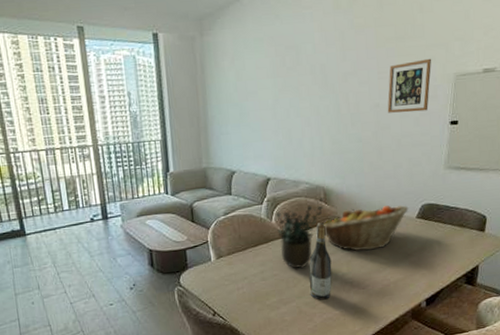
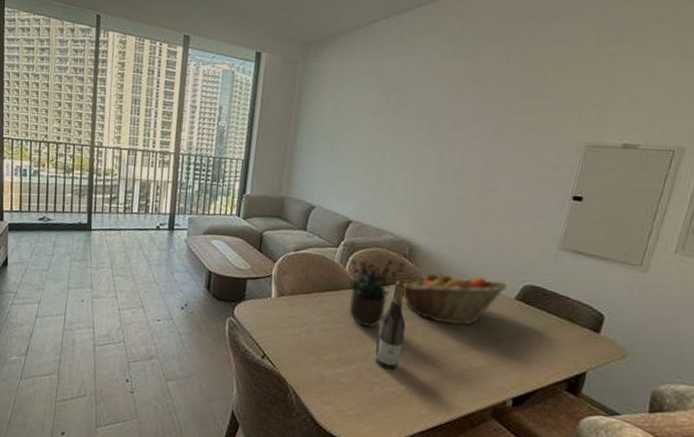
picture frame: present [387,58,432,113] -> none [498,121,560,180]

